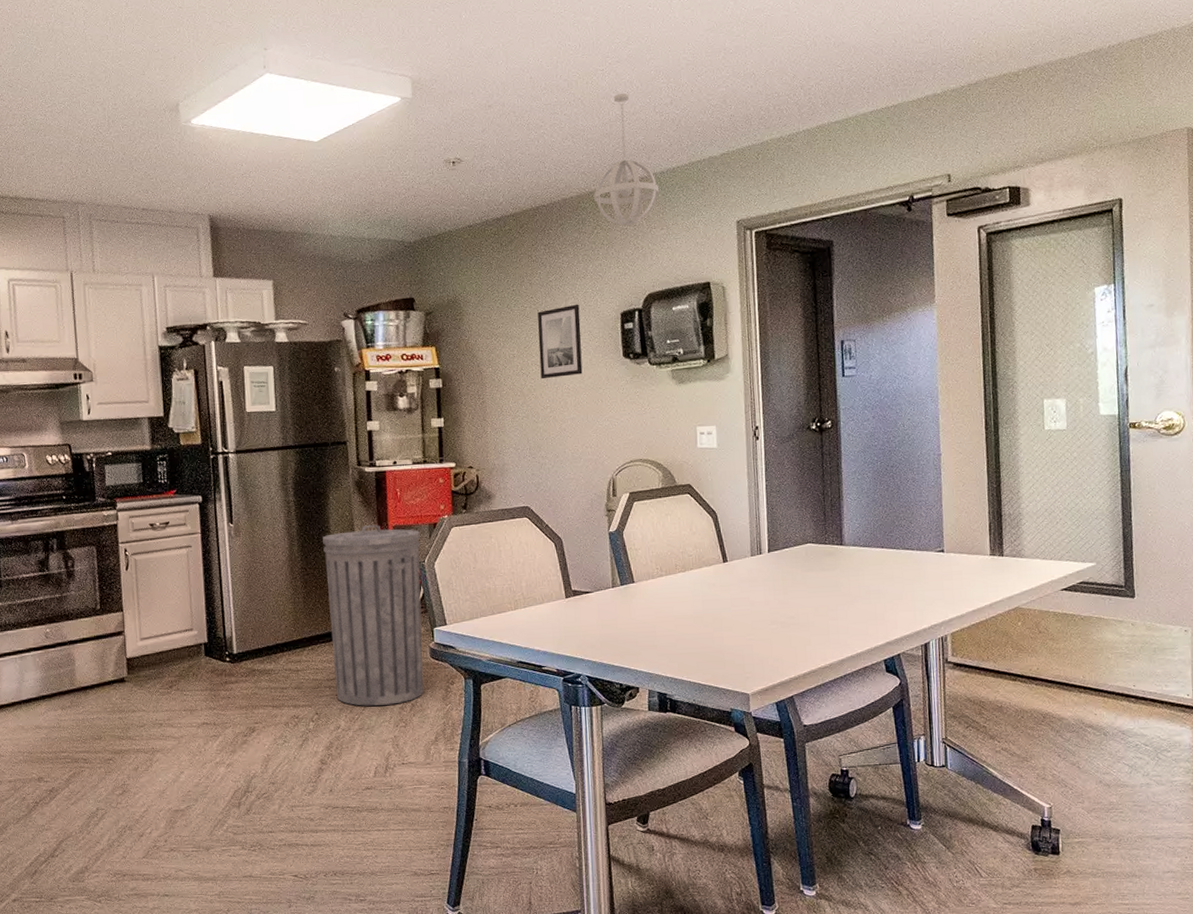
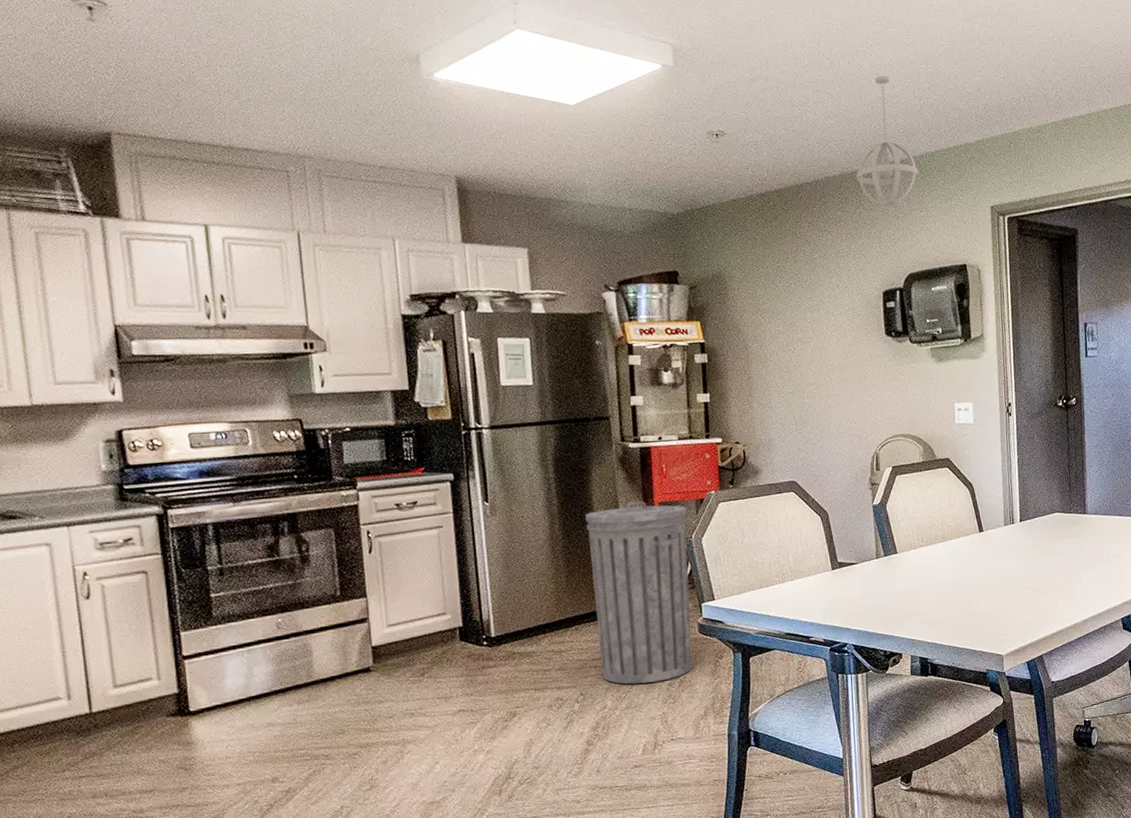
wall art: present [537,304,583,380] -> none [802,282,847,356]

